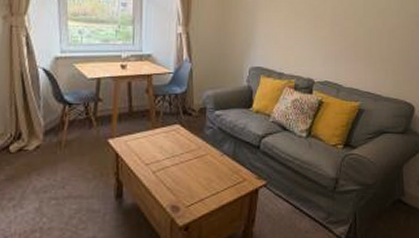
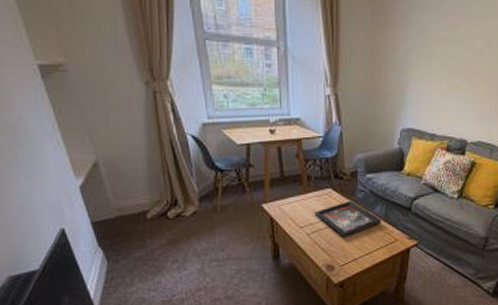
decorative tray: none [161,137,230,175] -> present [314,201,382,236]

